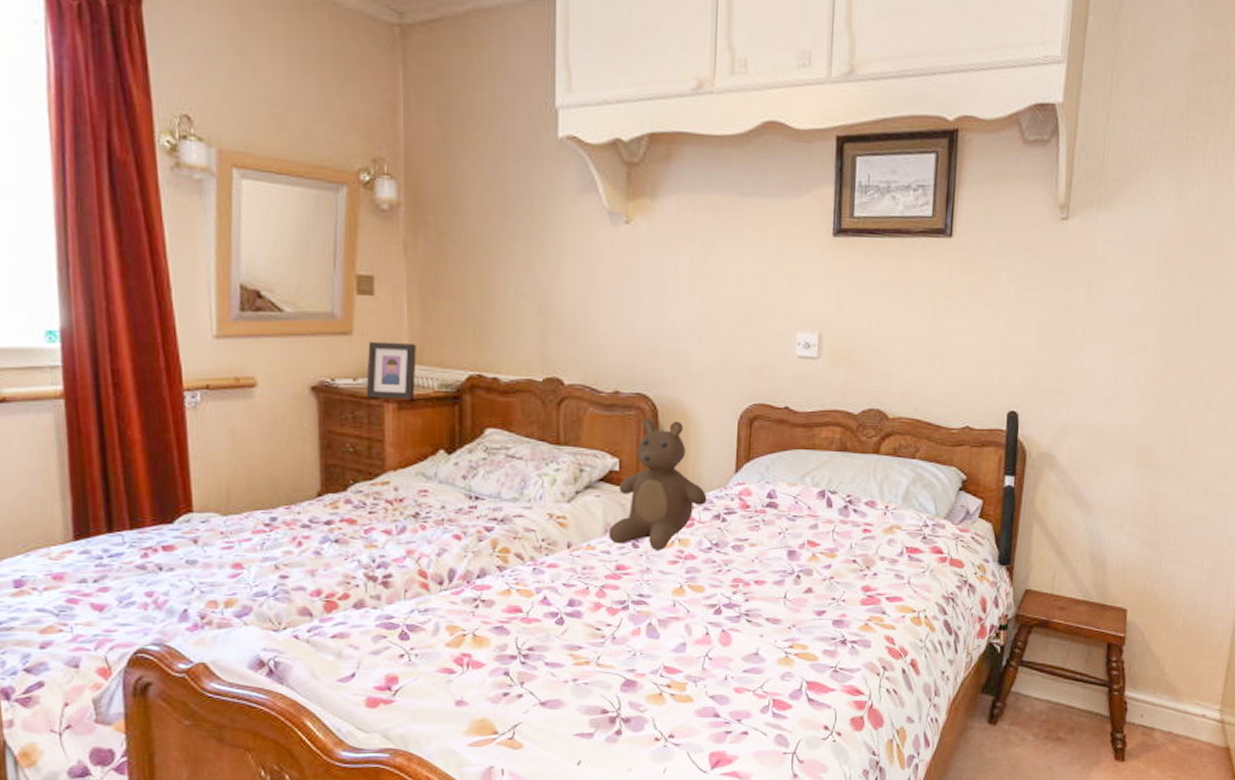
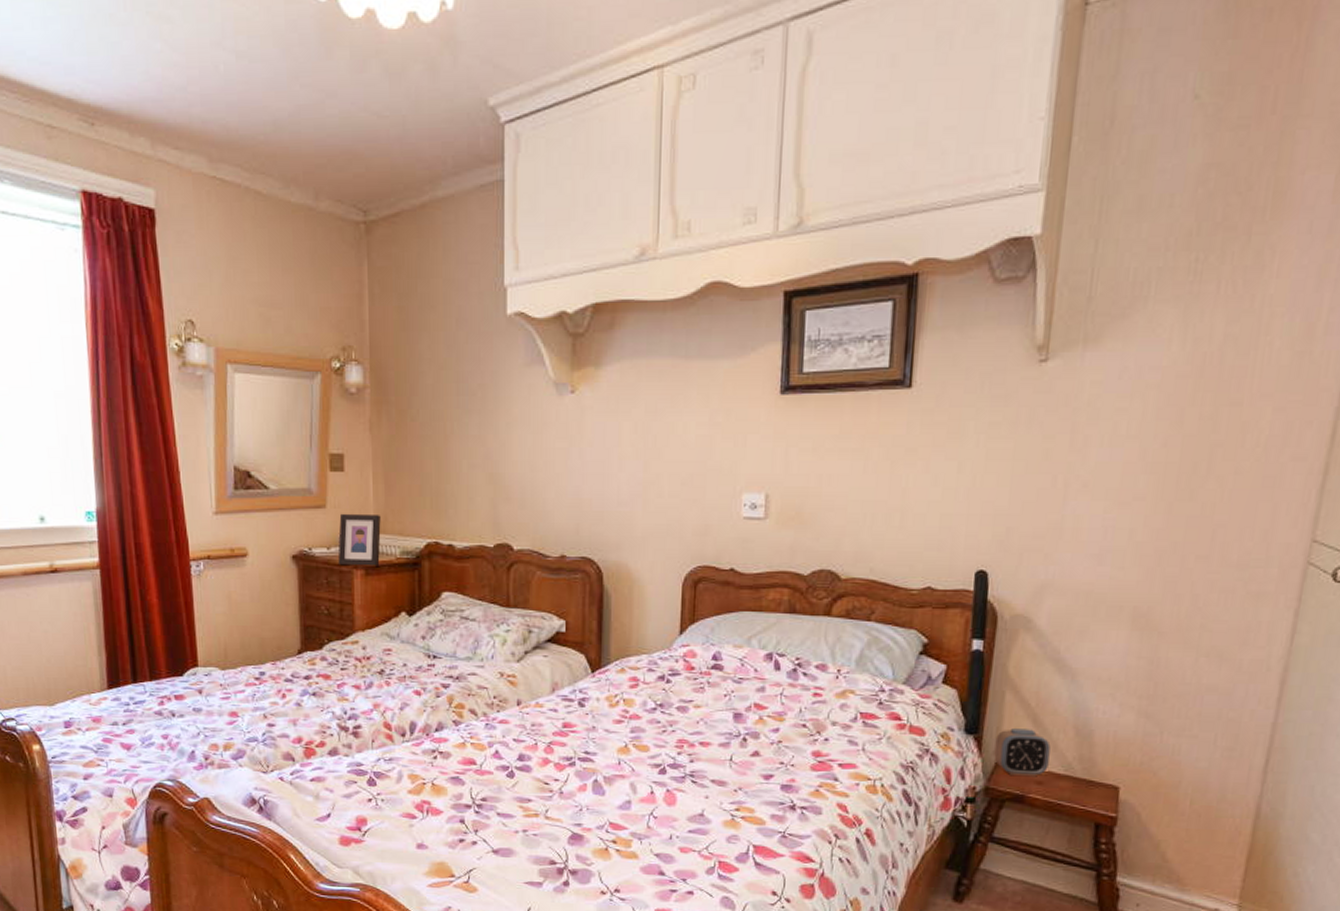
teddy bear: present [608,418,707,550] -> none [556,581,652,710]
alarm clock: none [1023,559,1071,603] -> present [994,728,1051,777]

